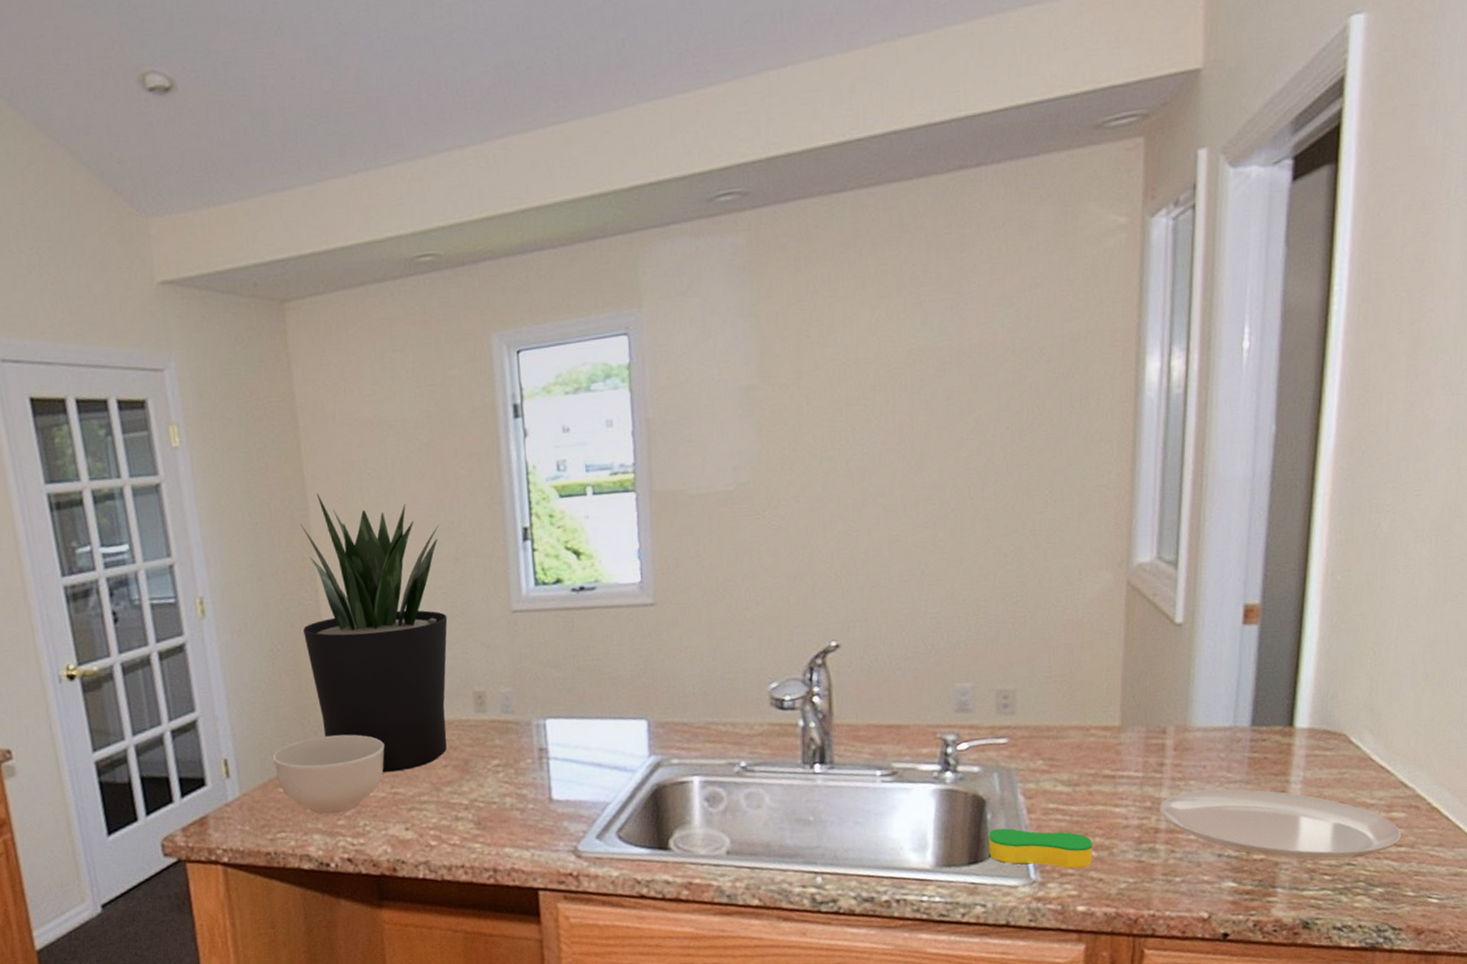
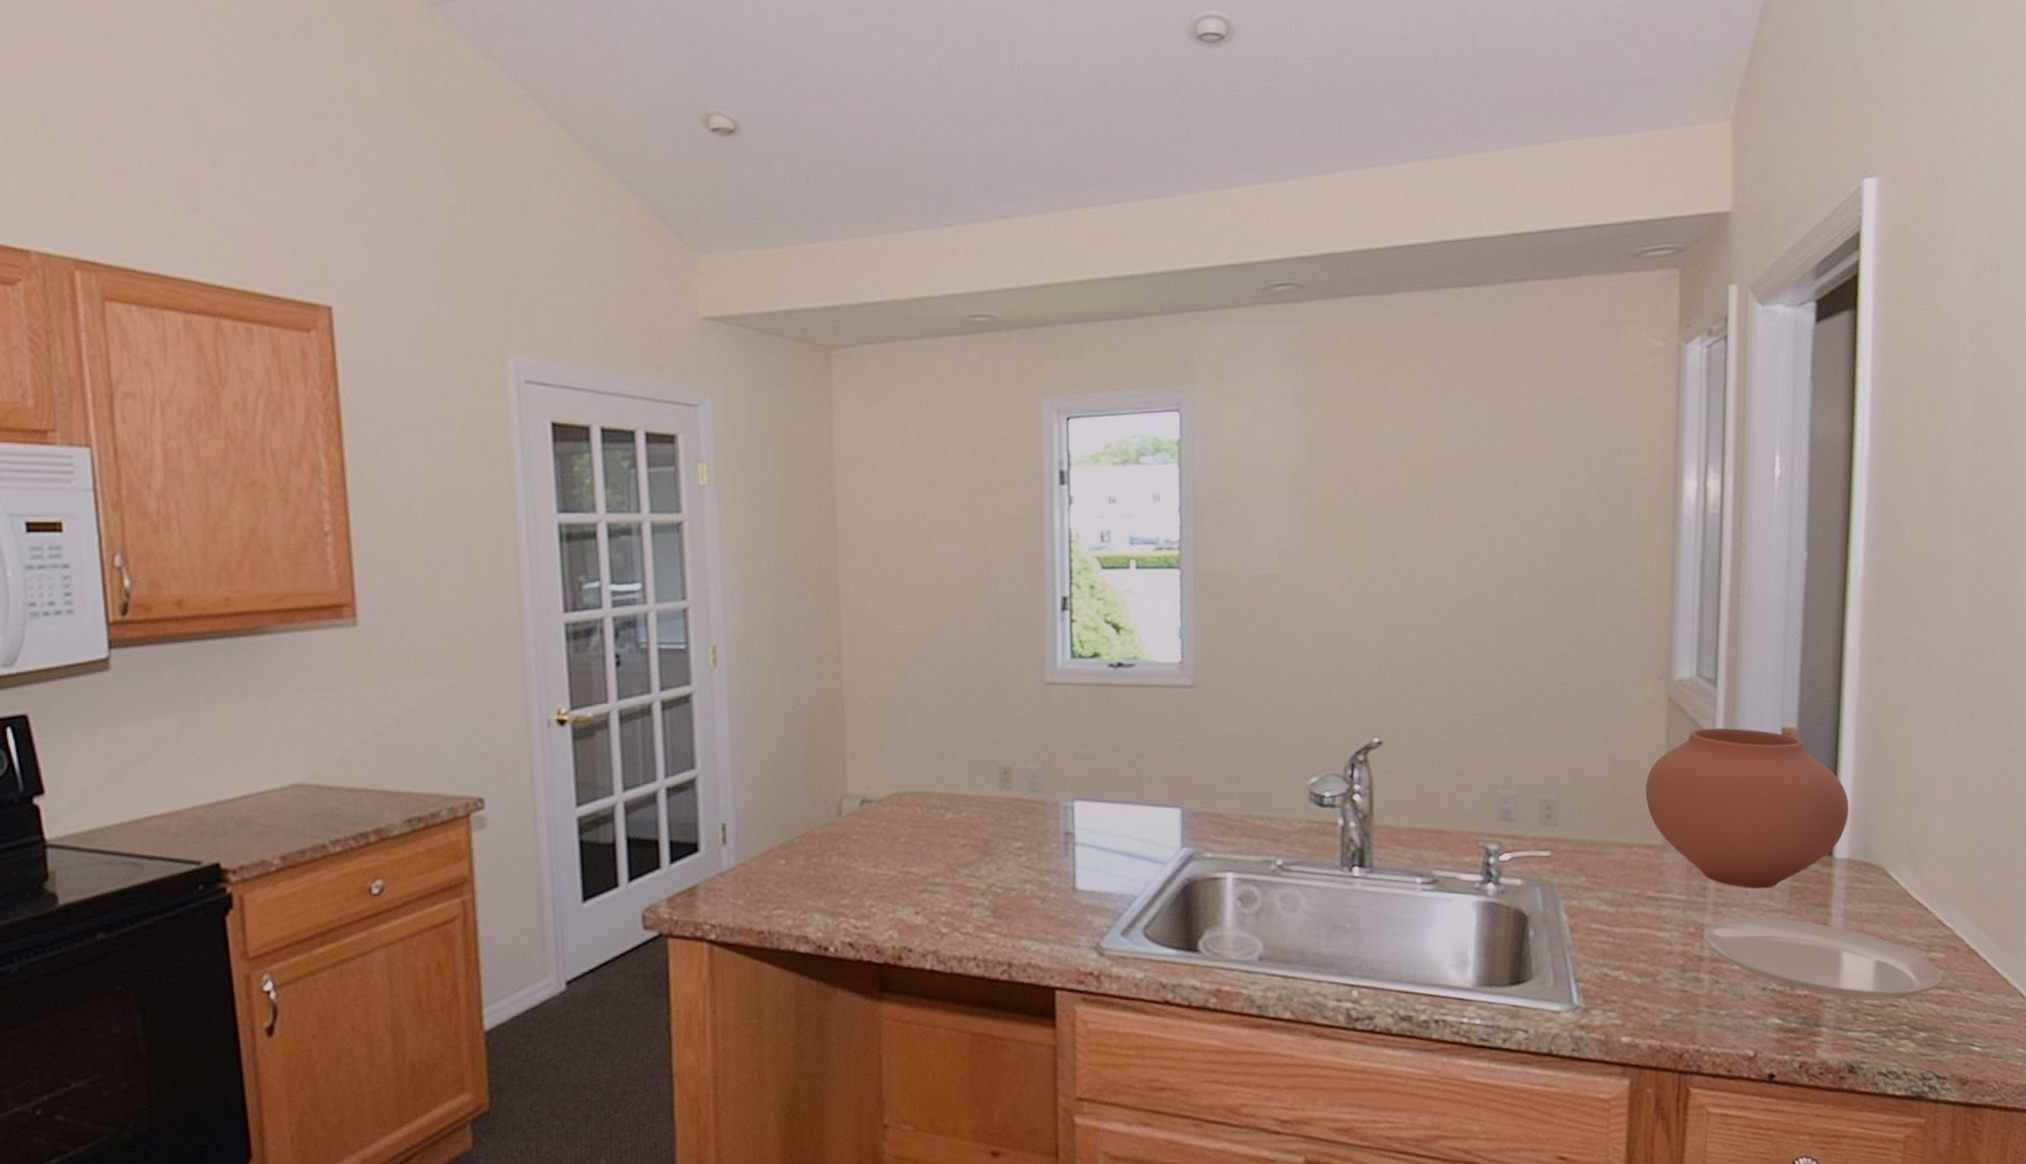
bowl: present [272,734,385,814] -> none [775,804,899,892]
planter: present [300,493,448,772] -> none [822,545,977,848]
sponge: present [989,828,1093,869] -> none [1531,947,1636,995]
vase: none [1103,608,1312,762] -> present [1645,727,1849,889]

